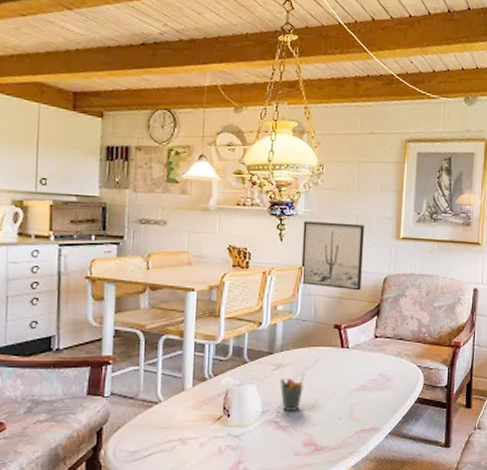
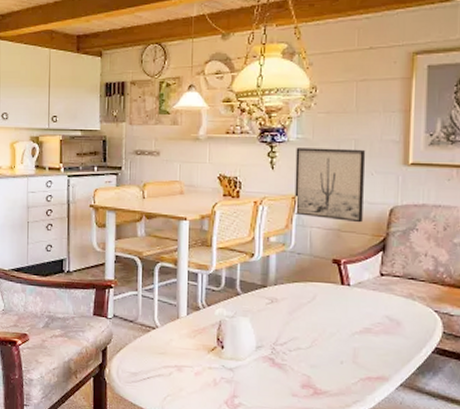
pen holder: present [279,373,305,412] -> none [274,310,302,350]

